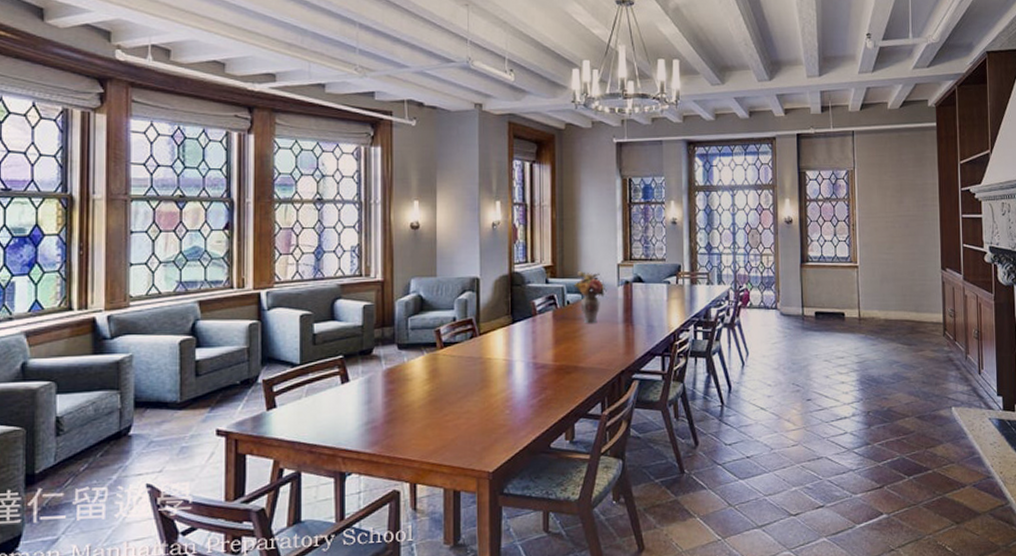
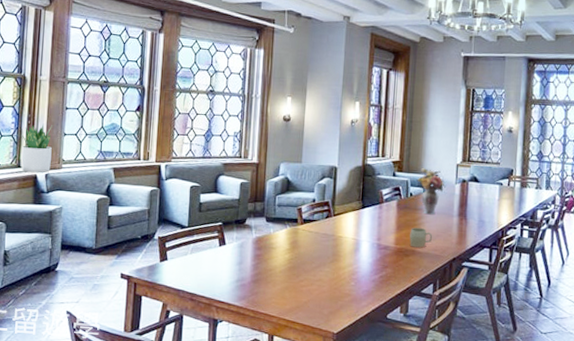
planter: none [71,253,114,316] -> present [21,123,52,173]
mug: none [570,340,597,363] -> present [409,228,433,248]

